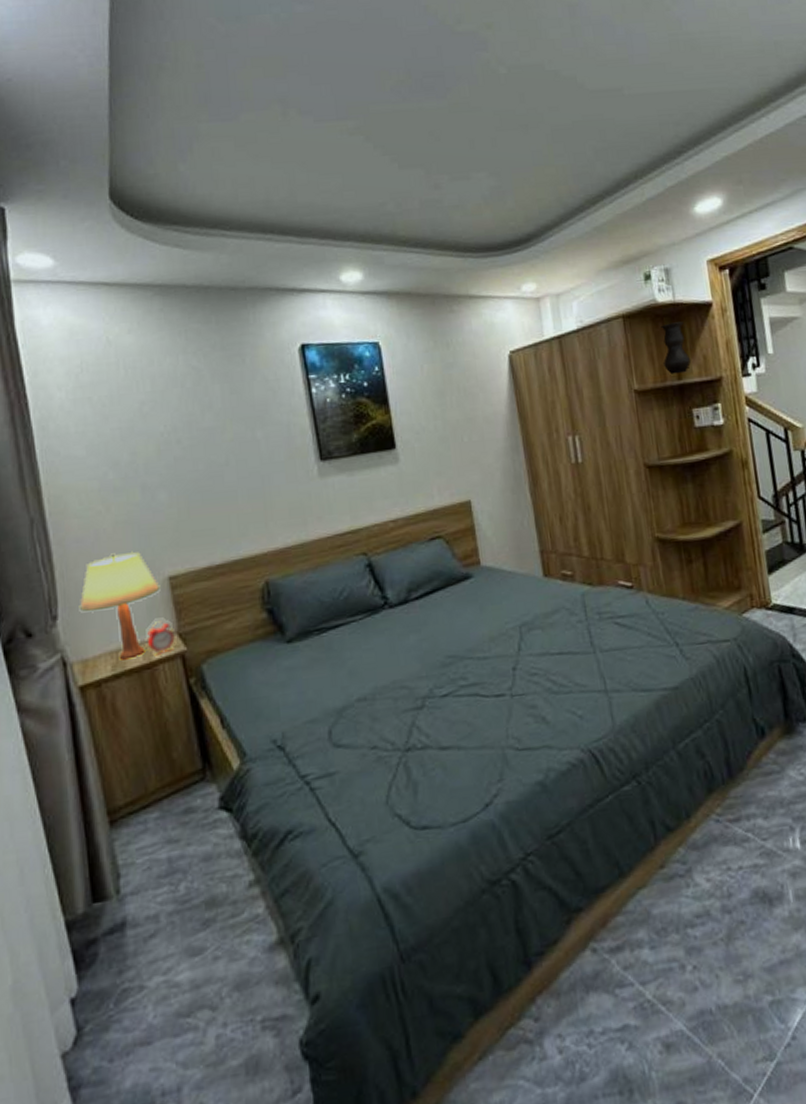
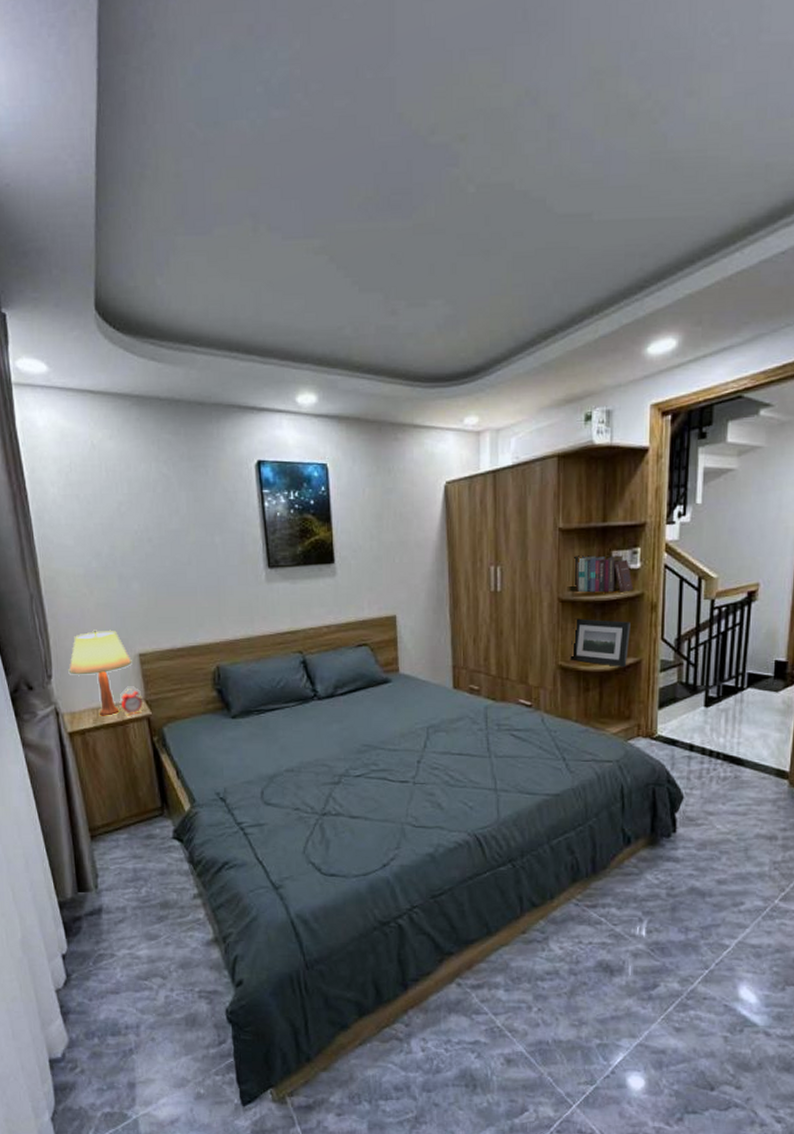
books: none [652,412,720,456] -> present [567,555,633,593]
vase: present [660,322,691,374] -> none [591,465,617,516]
picture frame: none [664,482,728,533] -> present [570,618,631,668]

